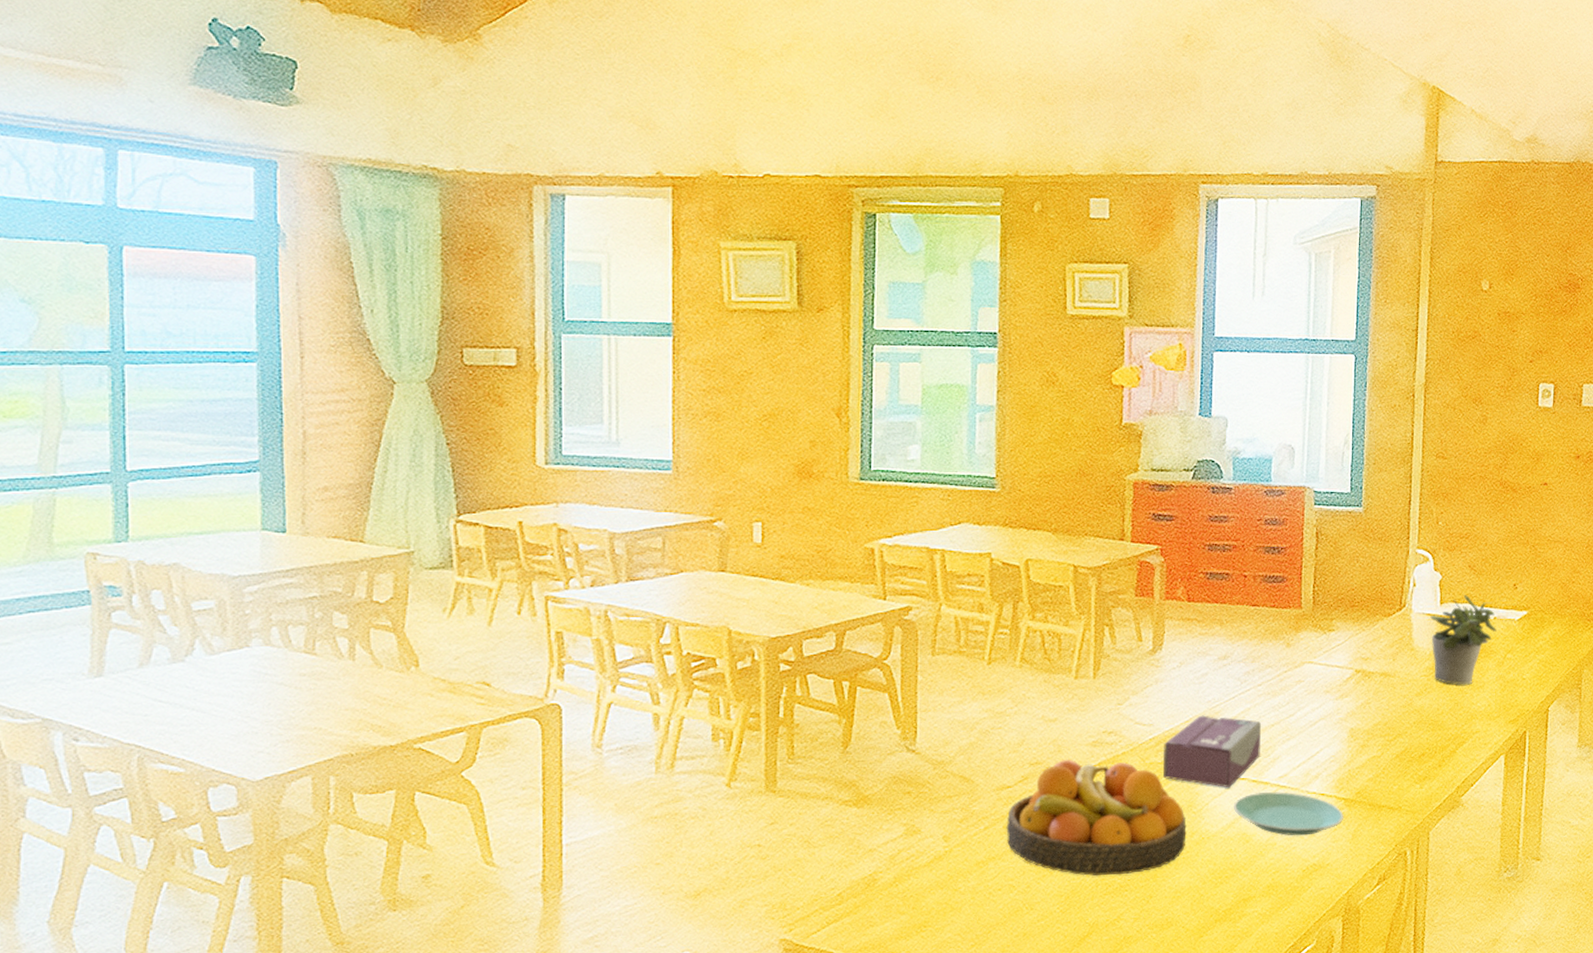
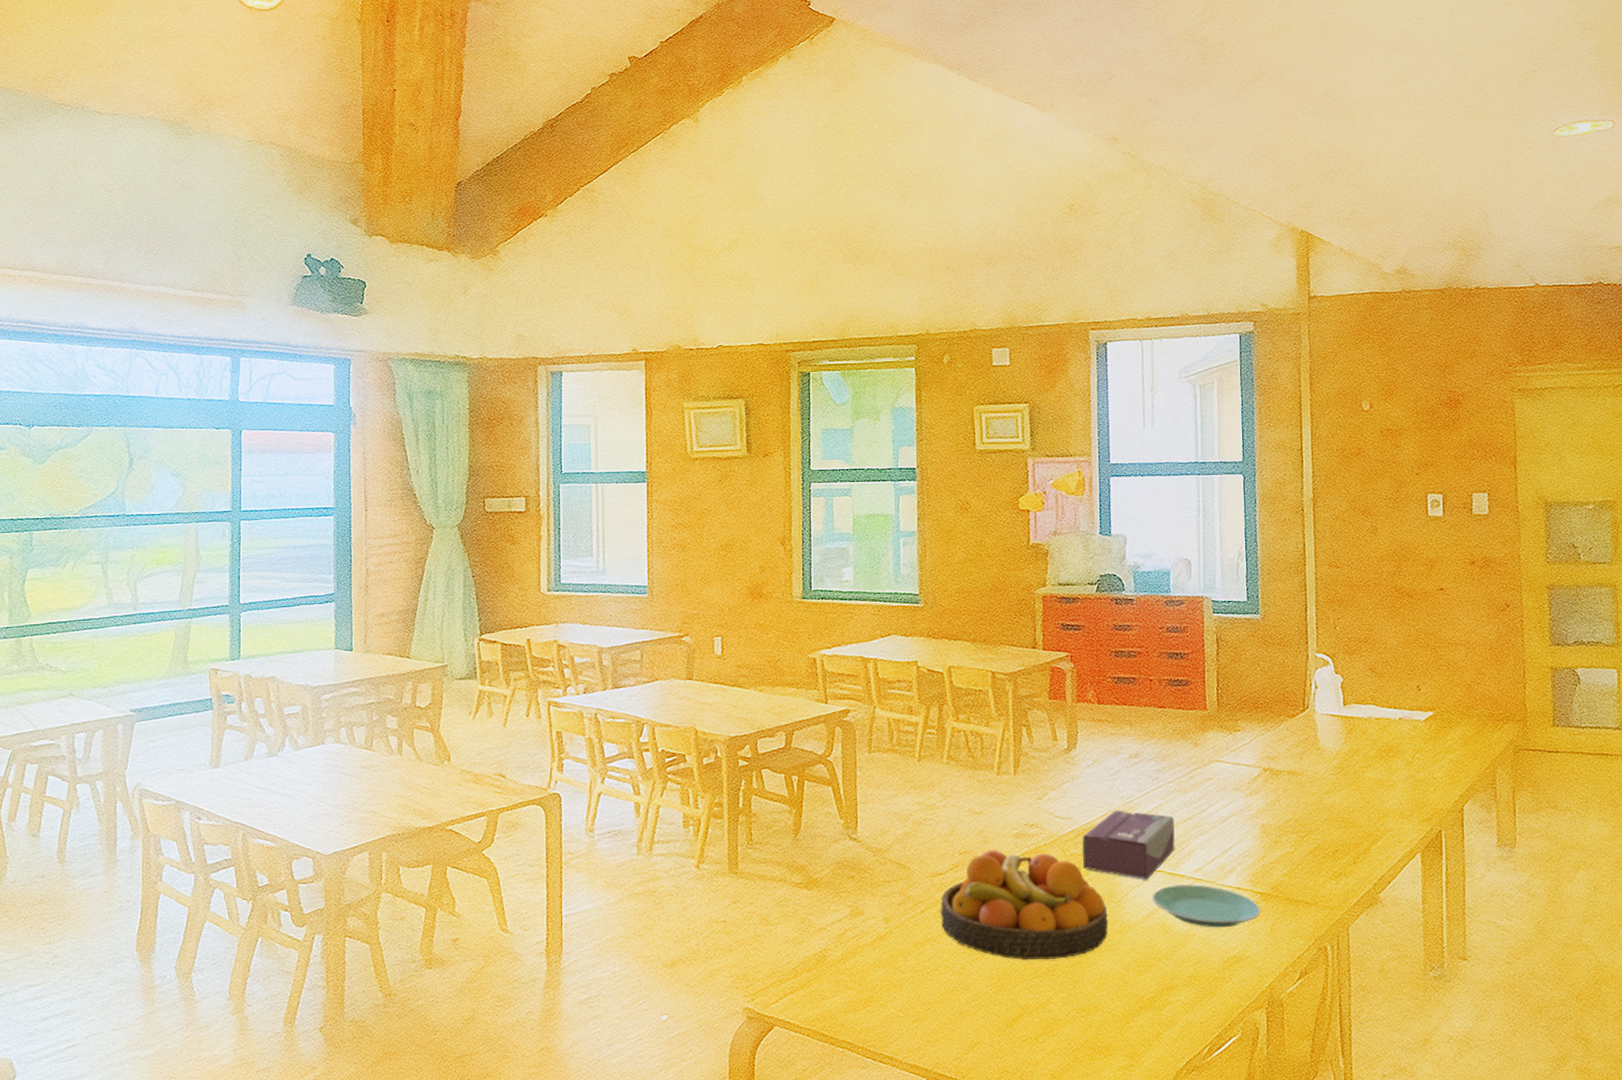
potted plant: present [1430,595,1496,685] -> none [1334,697,1403,784]

